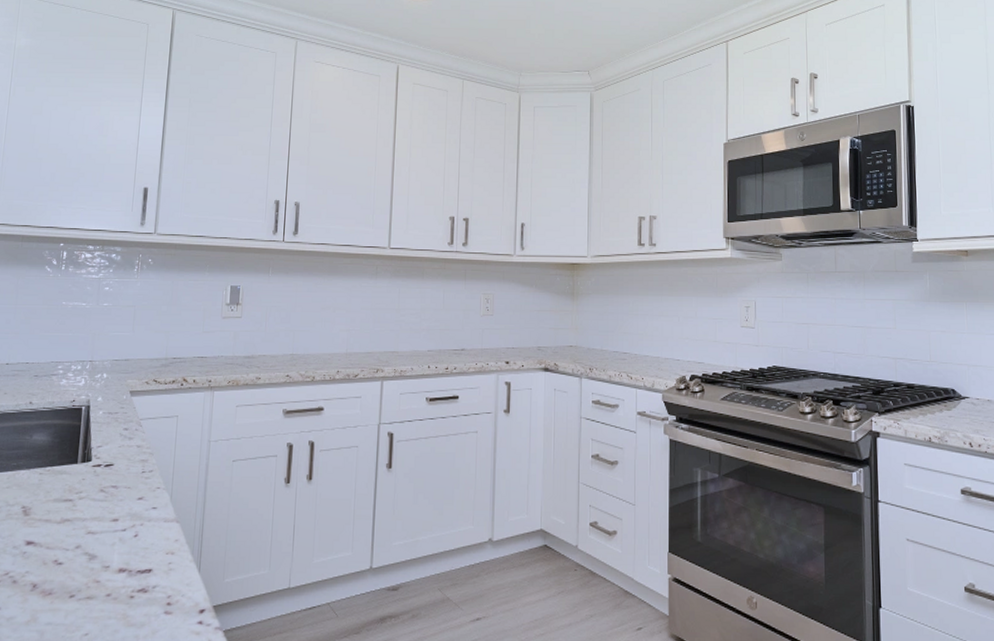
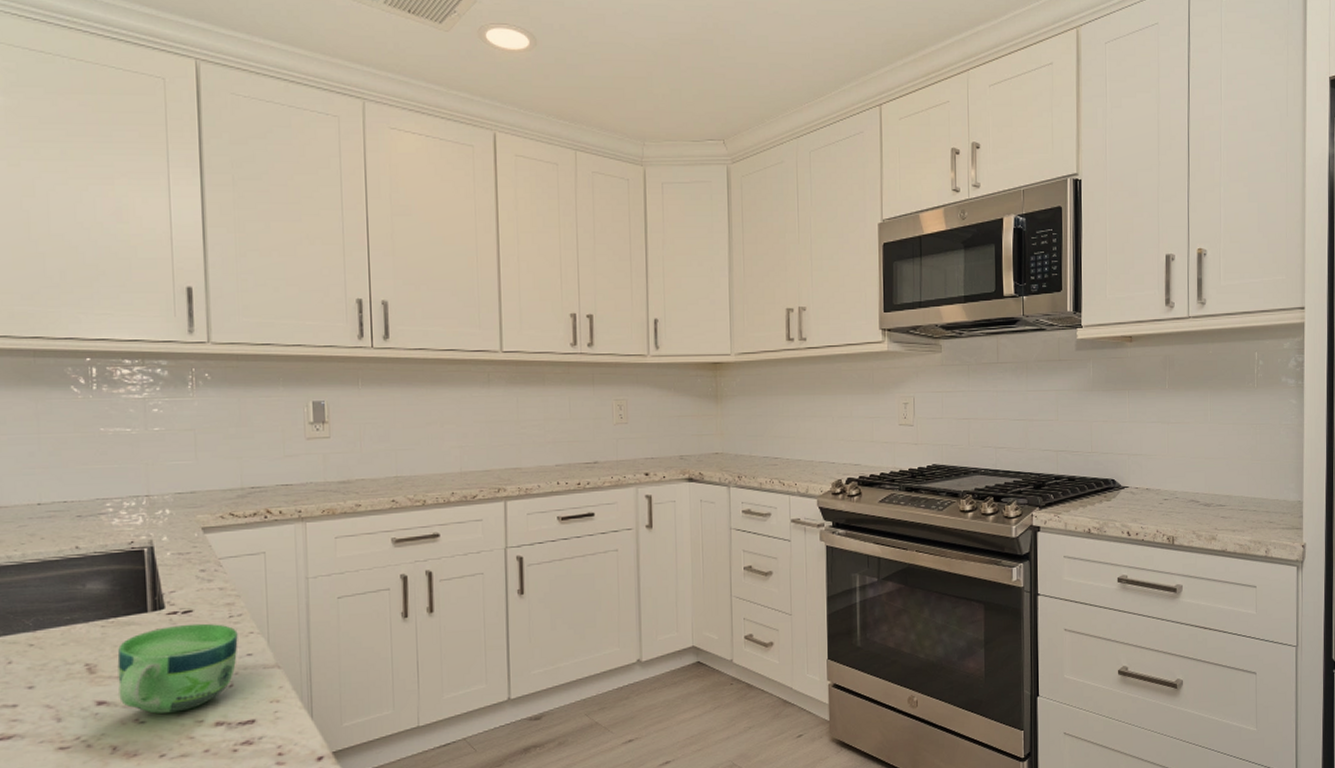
cup: none [44,476,147,557] -> present [117,623,238,714]

